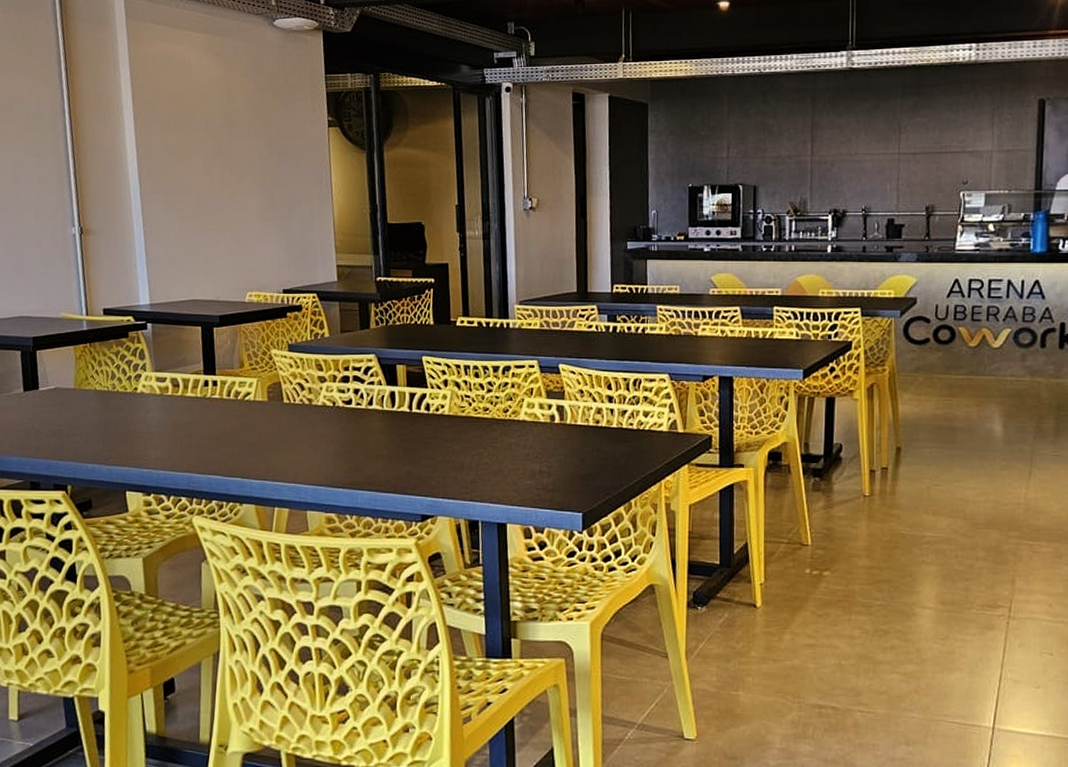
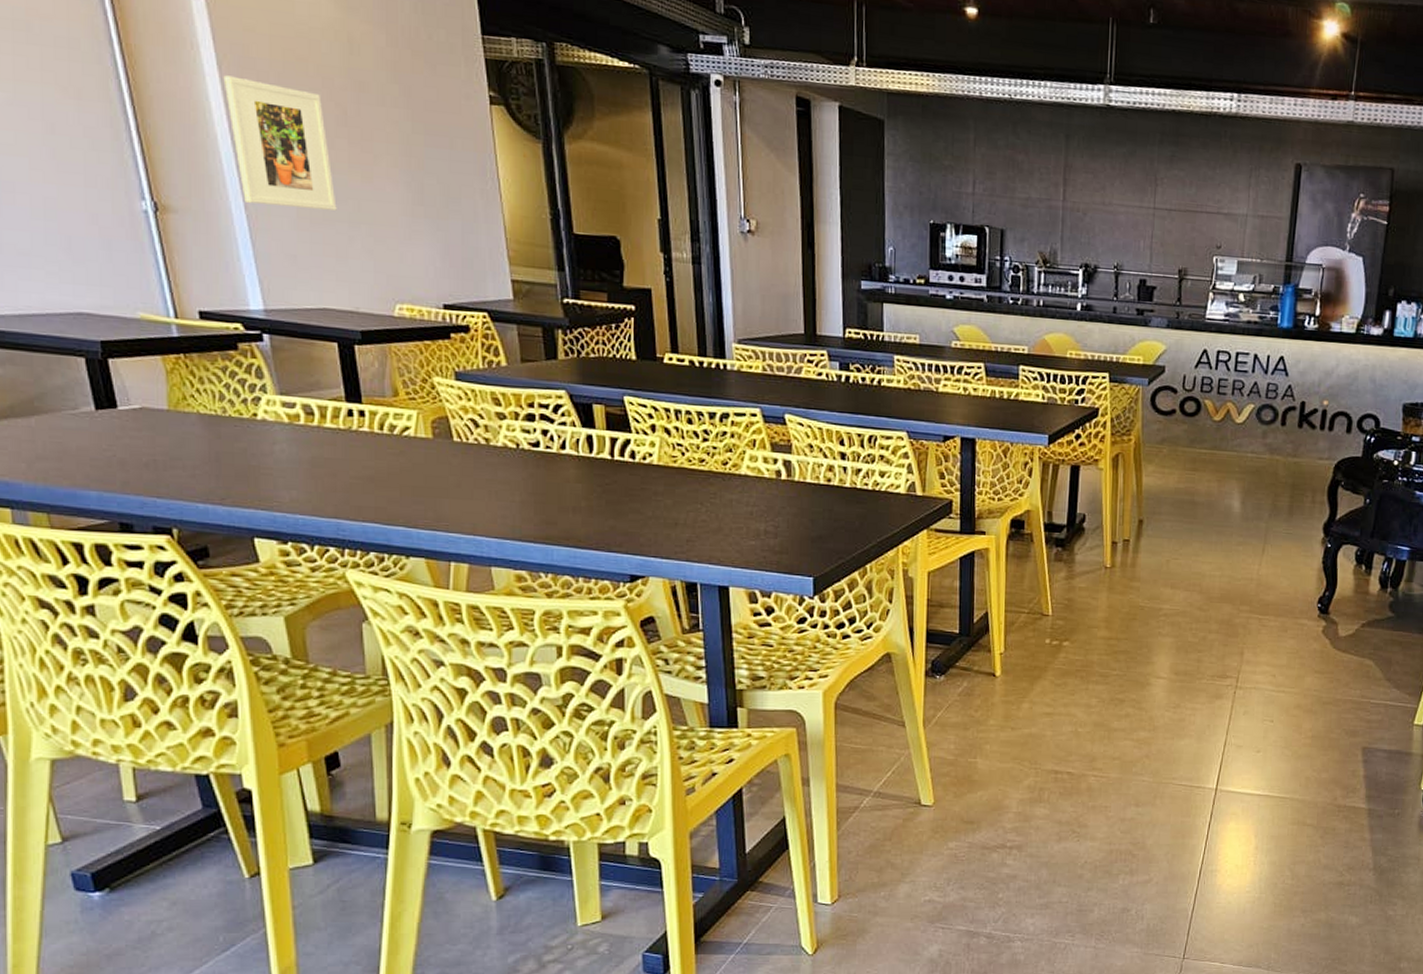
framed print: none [137,127,209,221] -> present [223,75,337,210]

